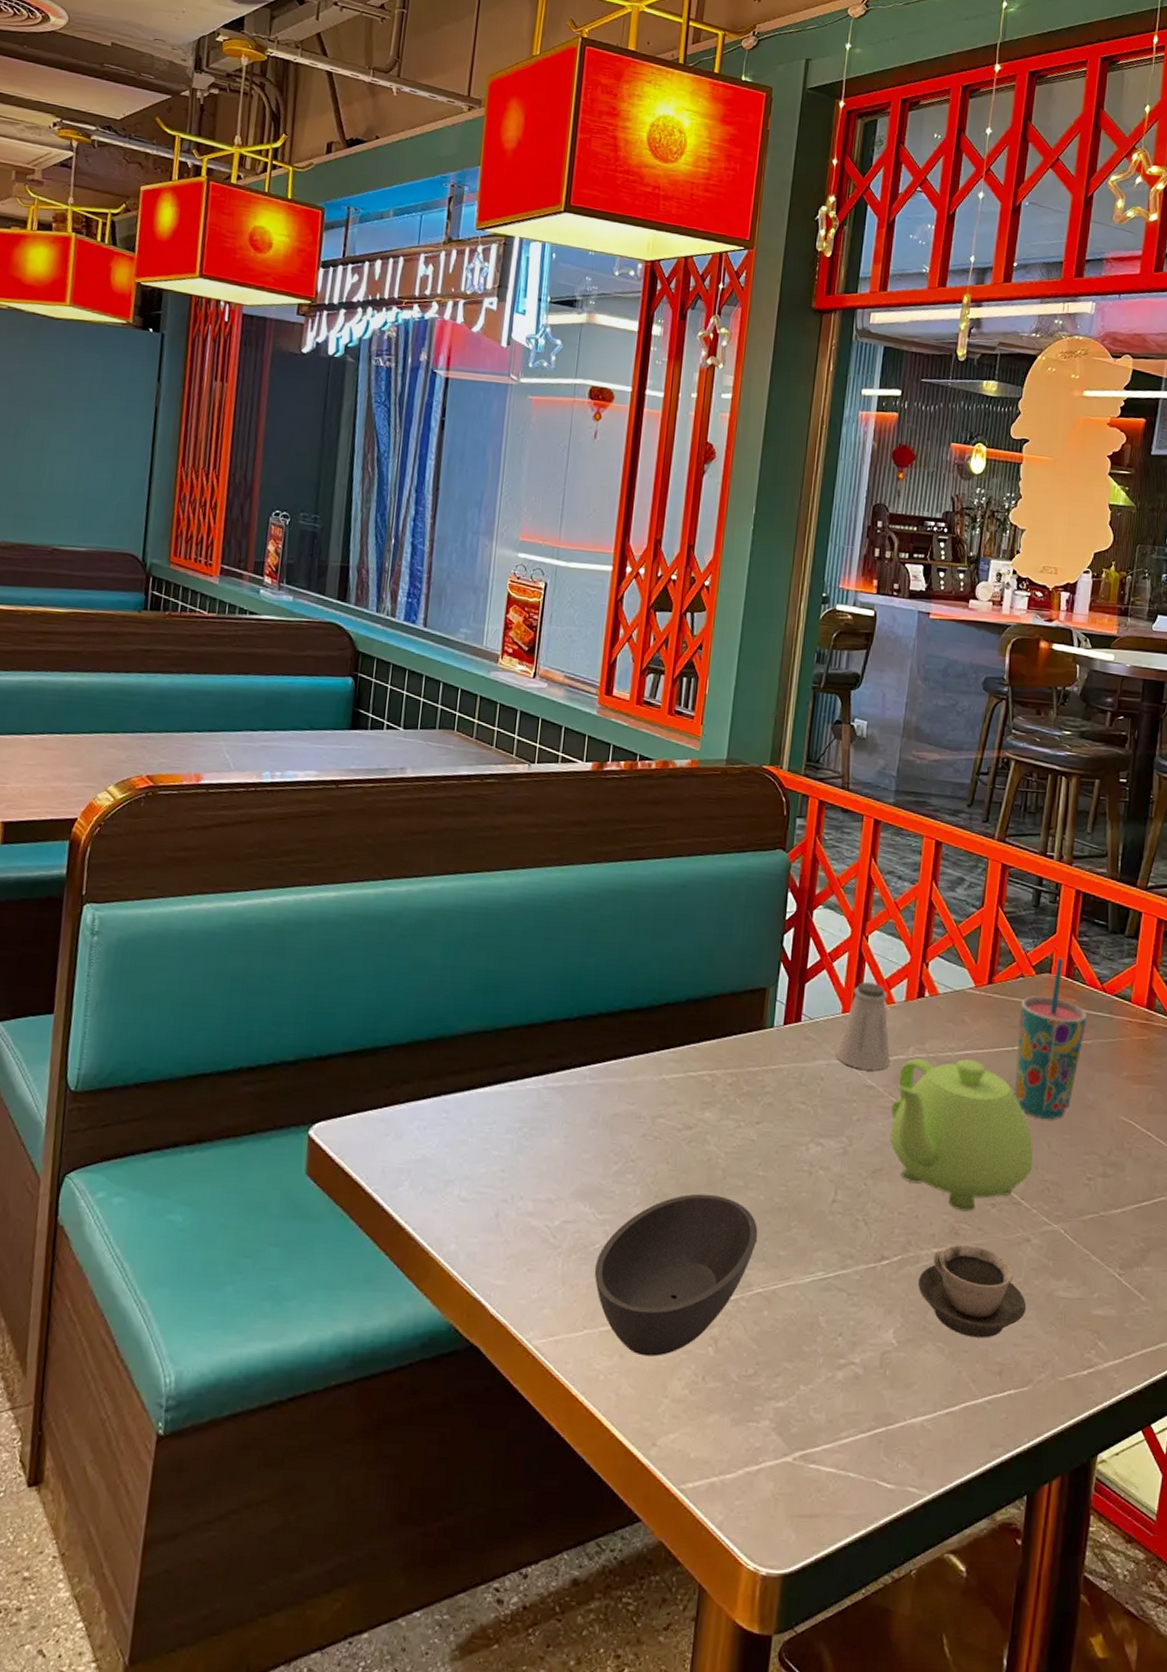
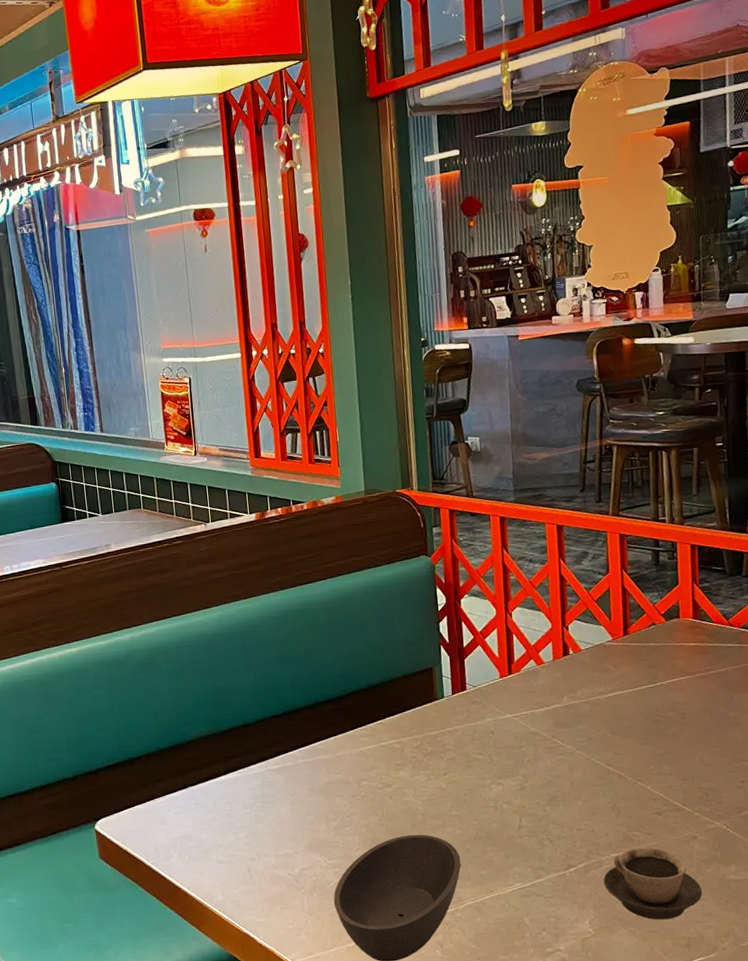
saltshaker: present [836,982,890,1071] -> none [500,650,548,721]
teapot: present [890,1058,1034,1212] -> none [555,699,689,822]
cup: present [1014,957,1087,1120] -> none [656,603,719,739]

